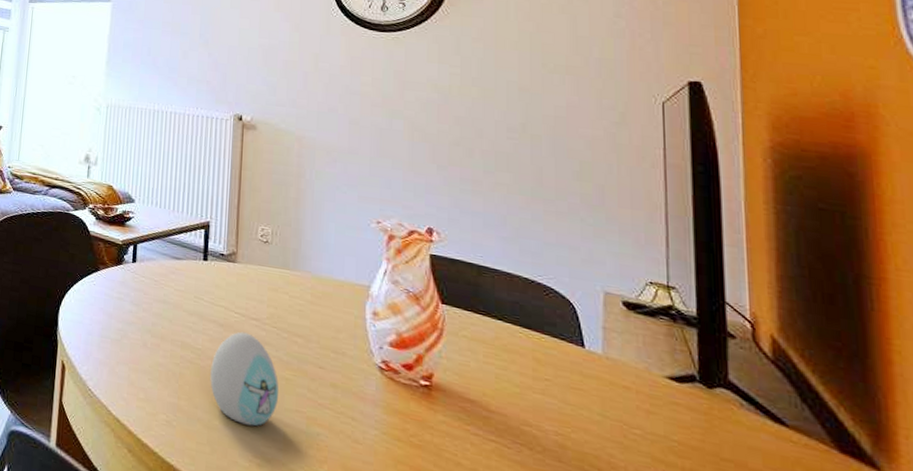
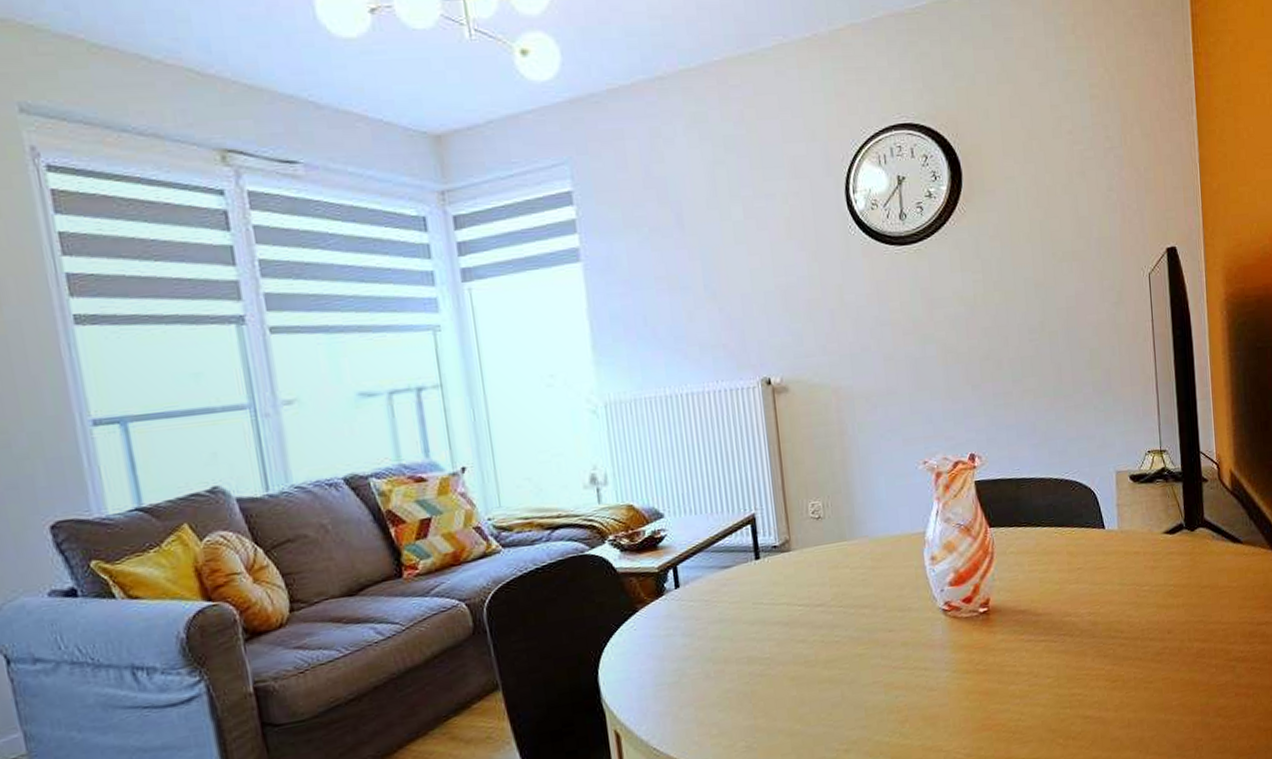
decorative egg: present [210,331,279,427] -> none [782,622,855,718]

